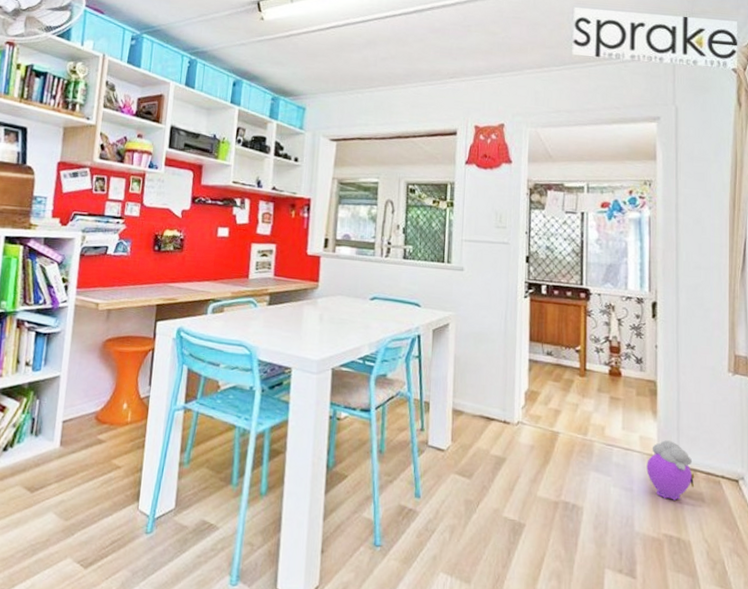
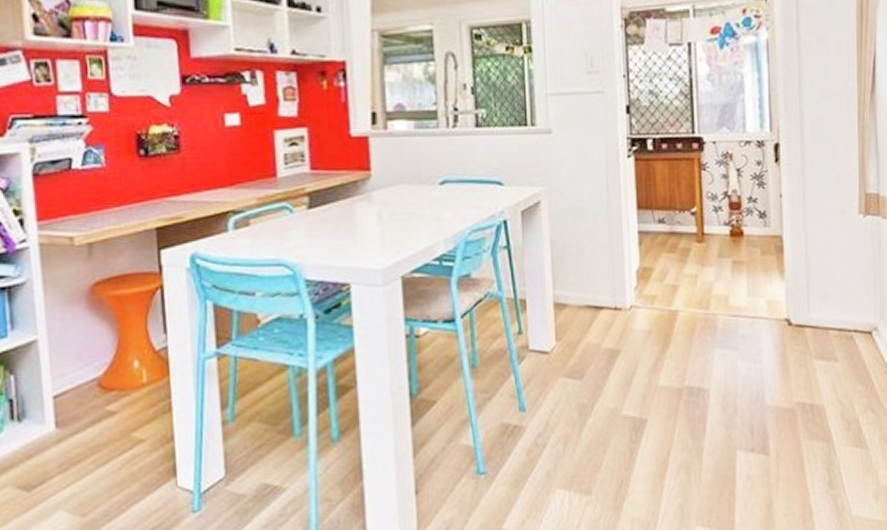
plush toy: present [646,440,695,500] -> none [775,300,827,365]

